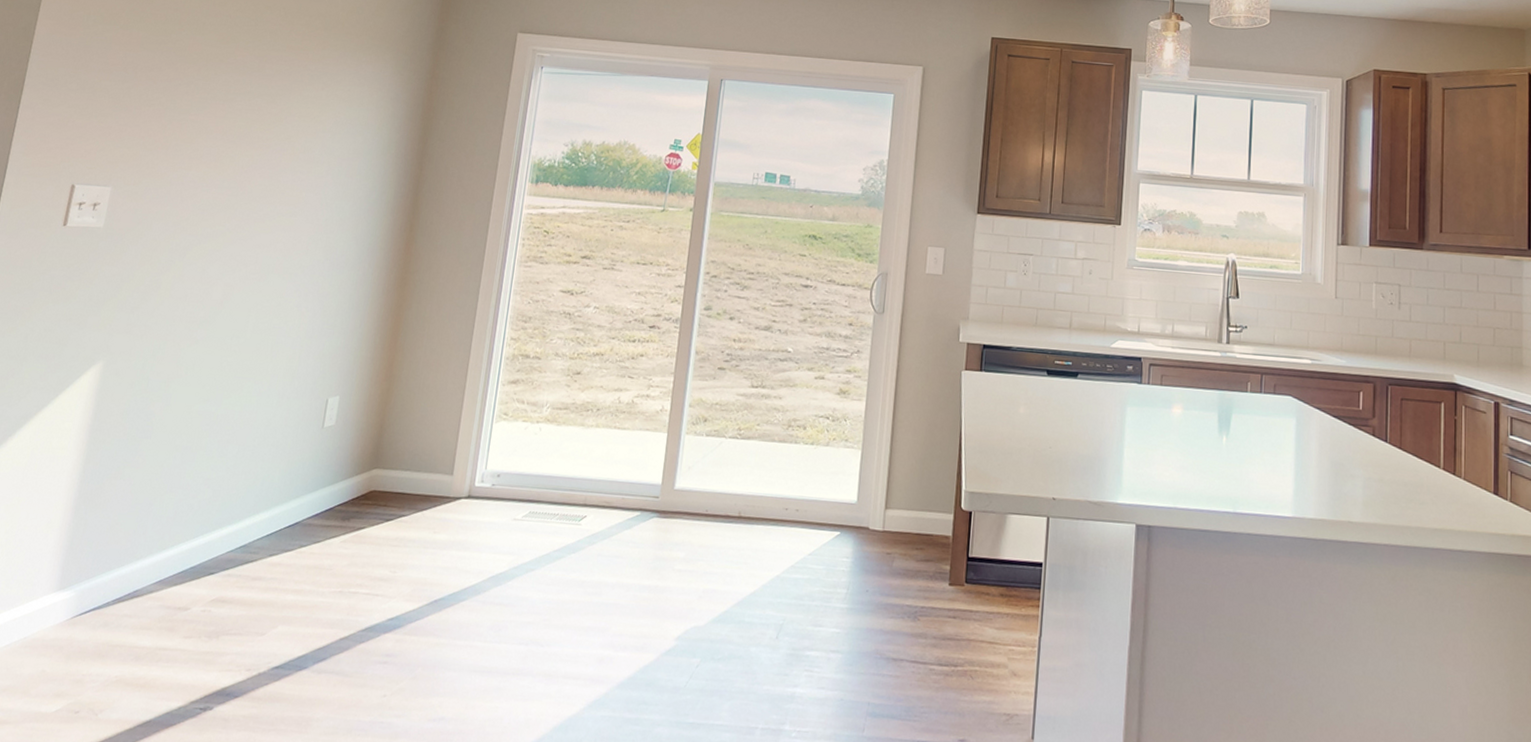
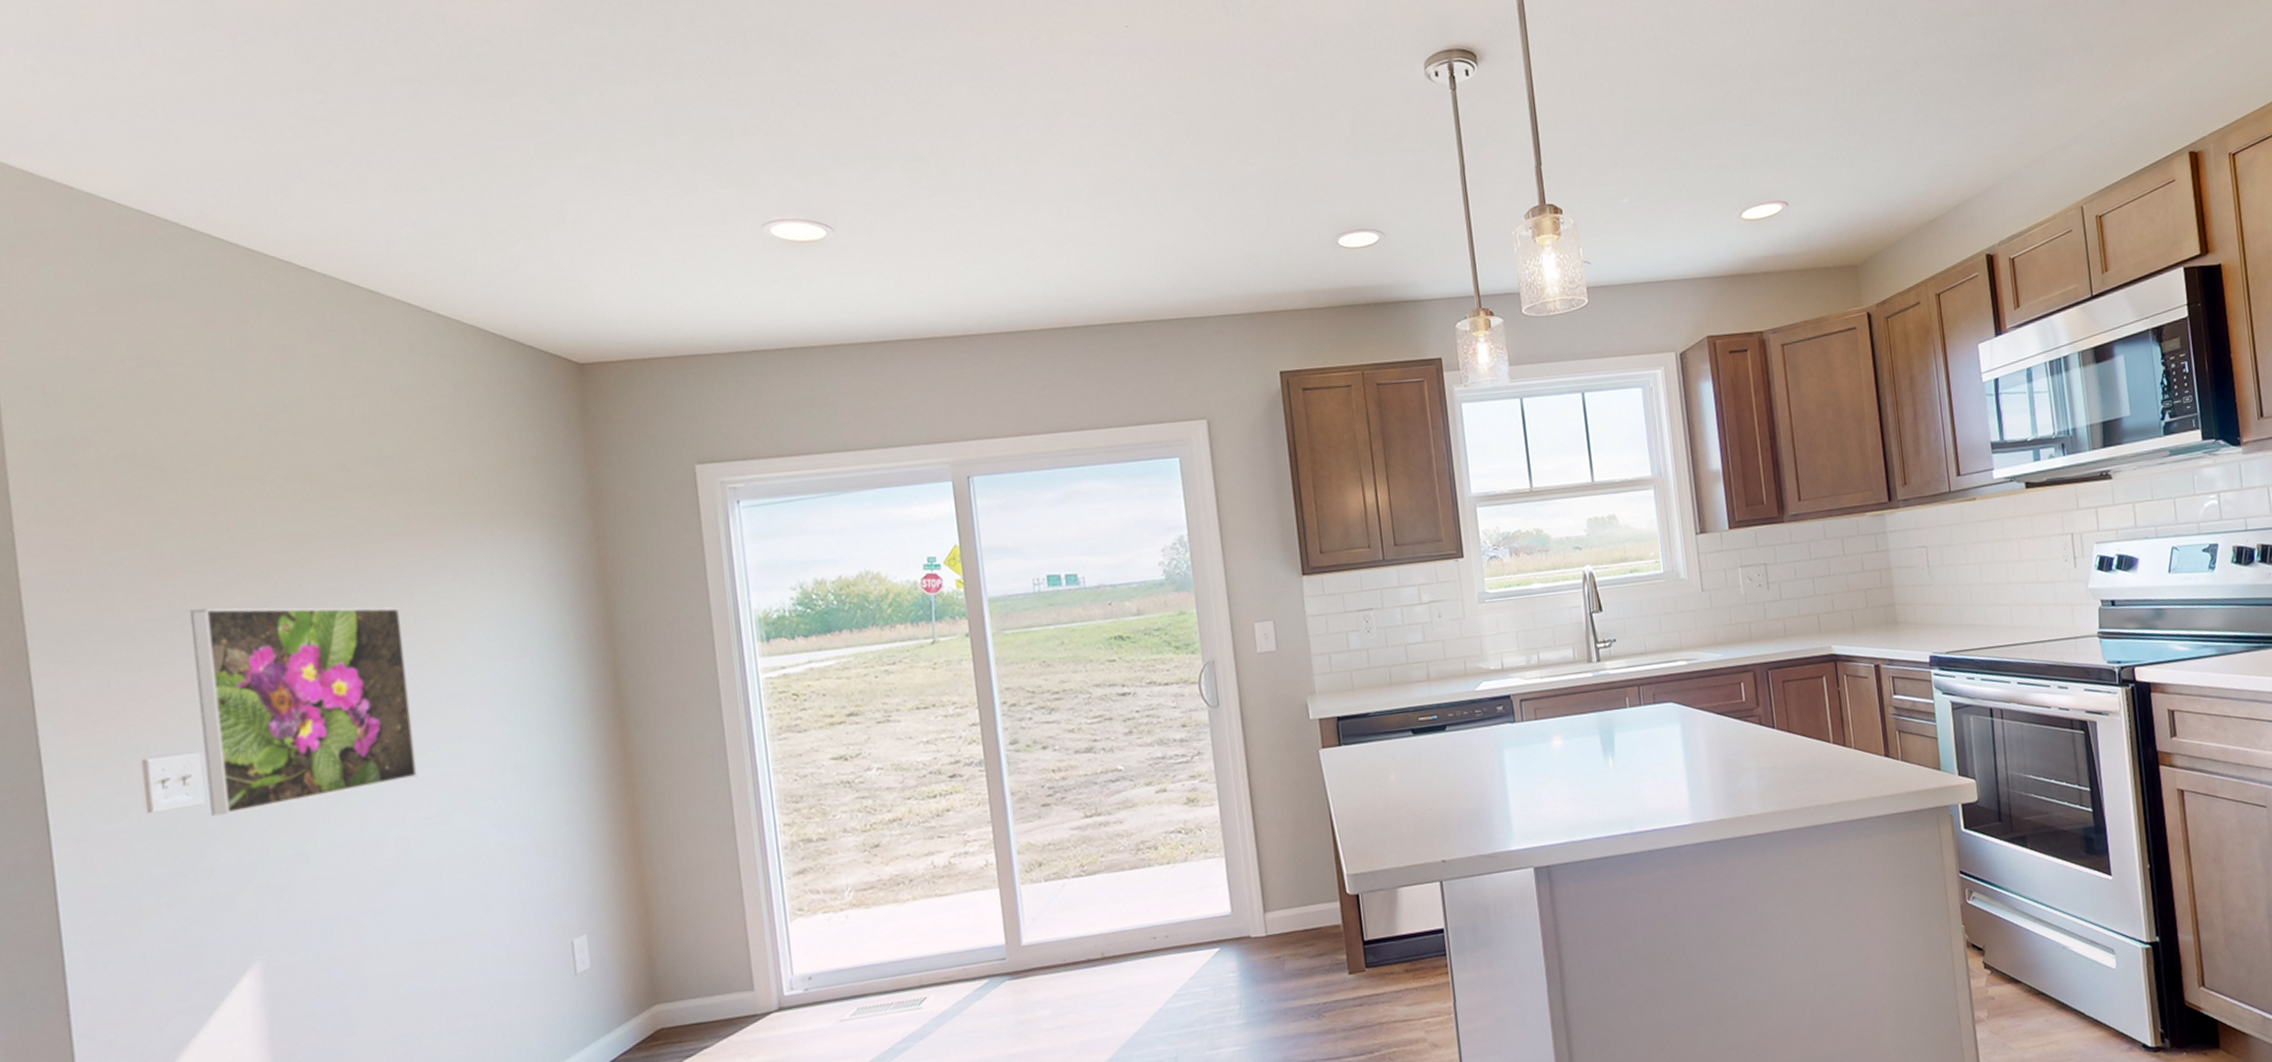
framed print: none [104,77,278,240] -> present [189,607,418,817]

